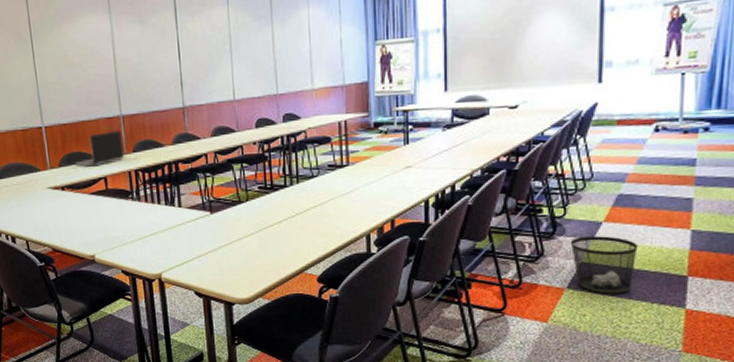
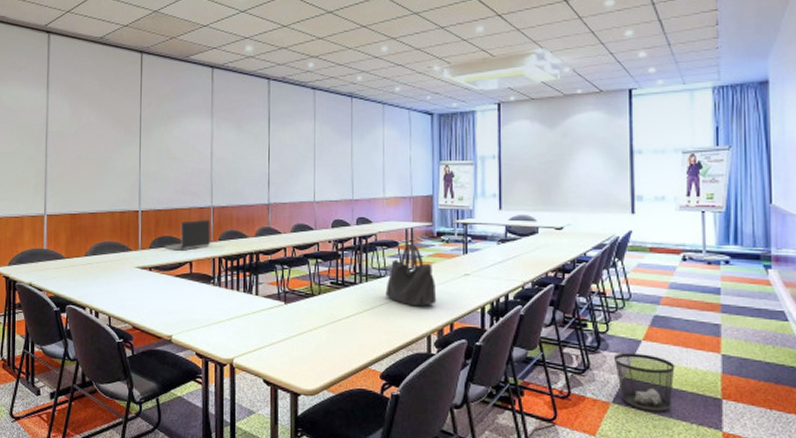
handbag: none [319,139,376,206] -> present [385,244,437,307]

